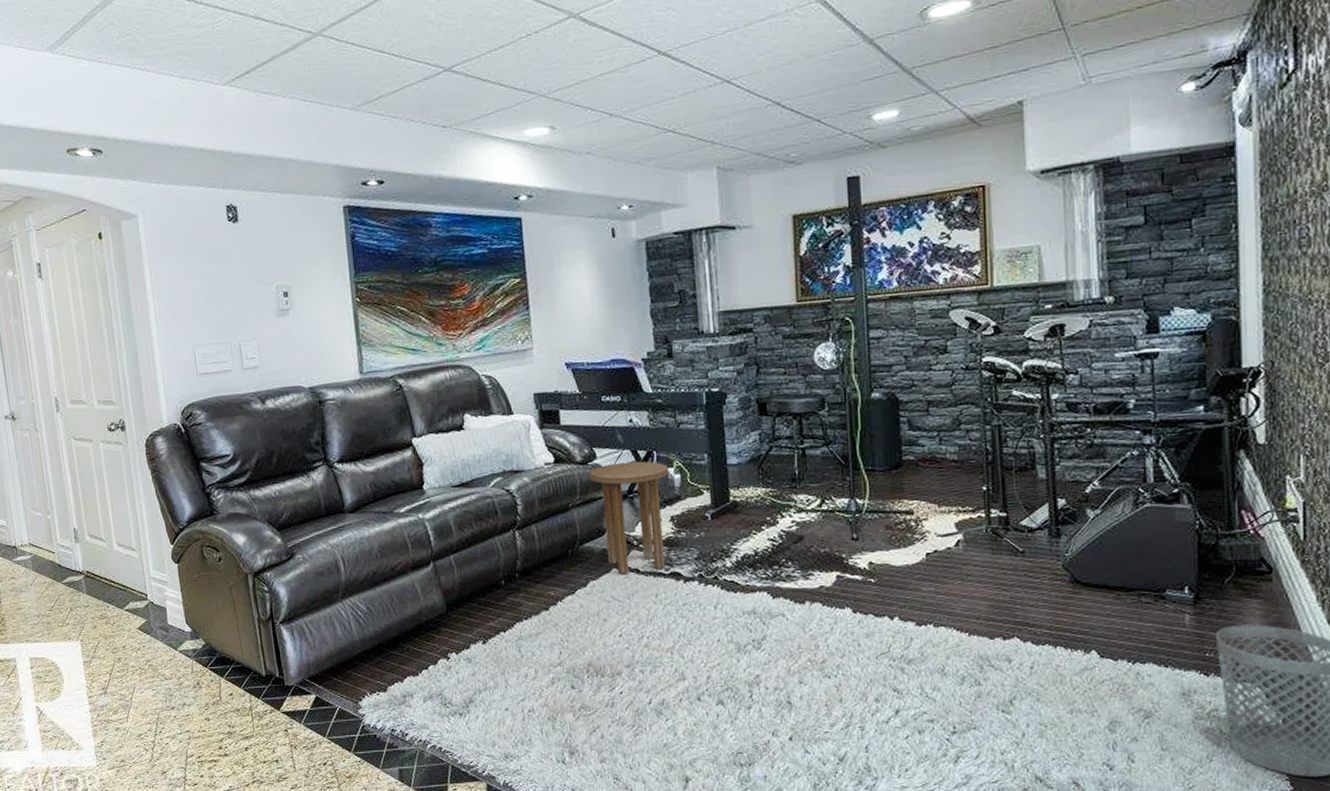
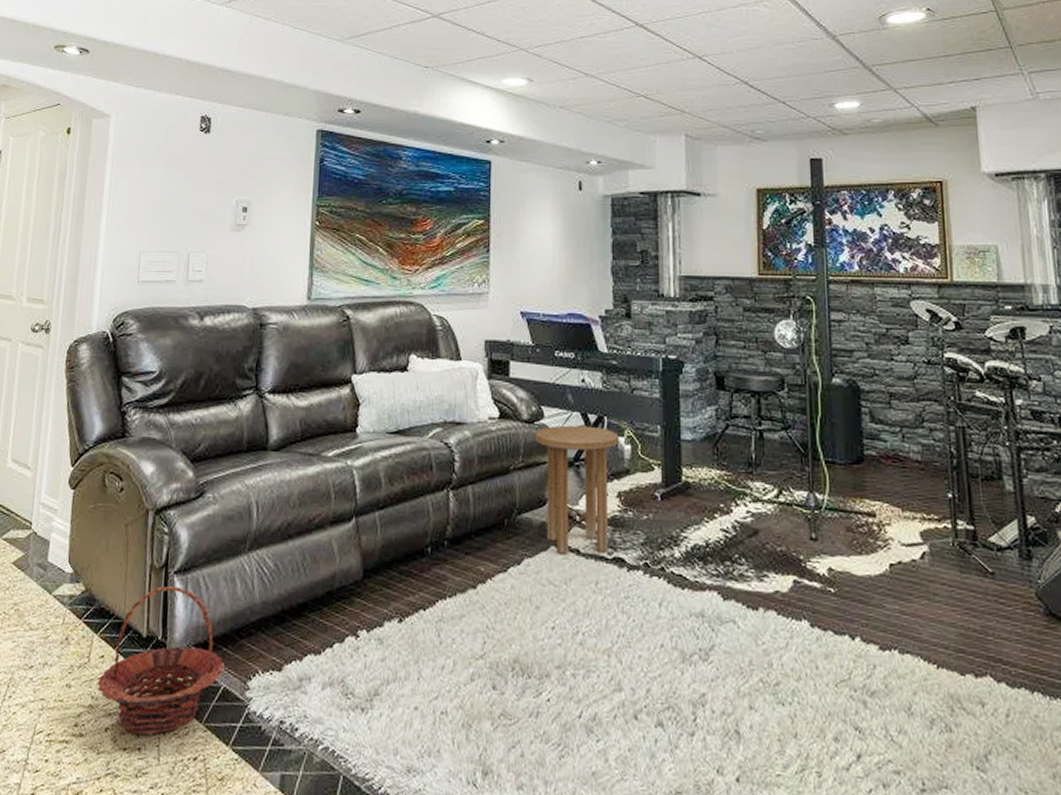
basket: none [231,634,337,750] -> present [97,586,224,735]

